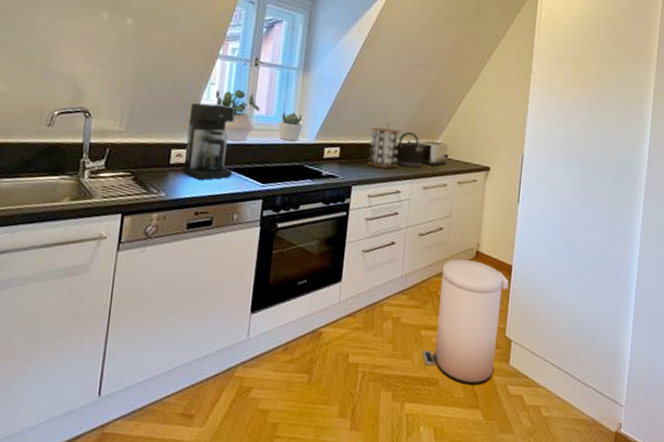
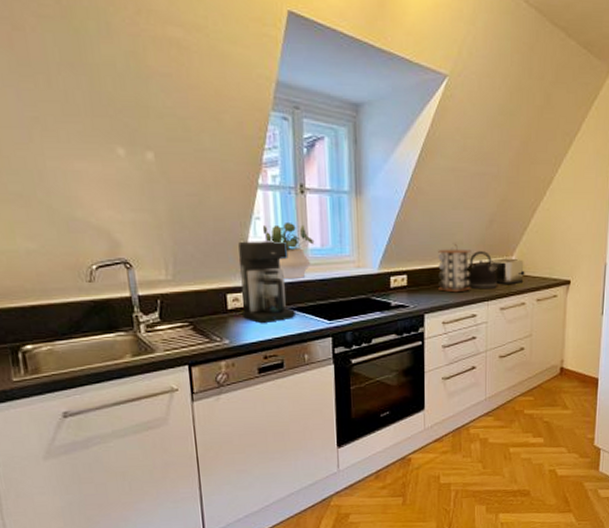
succulent plant: present [278,112,303,142] -> none [338,242,364,273]
pedal bin: present [422,259,509,385] -> none [512,376,595,493]

